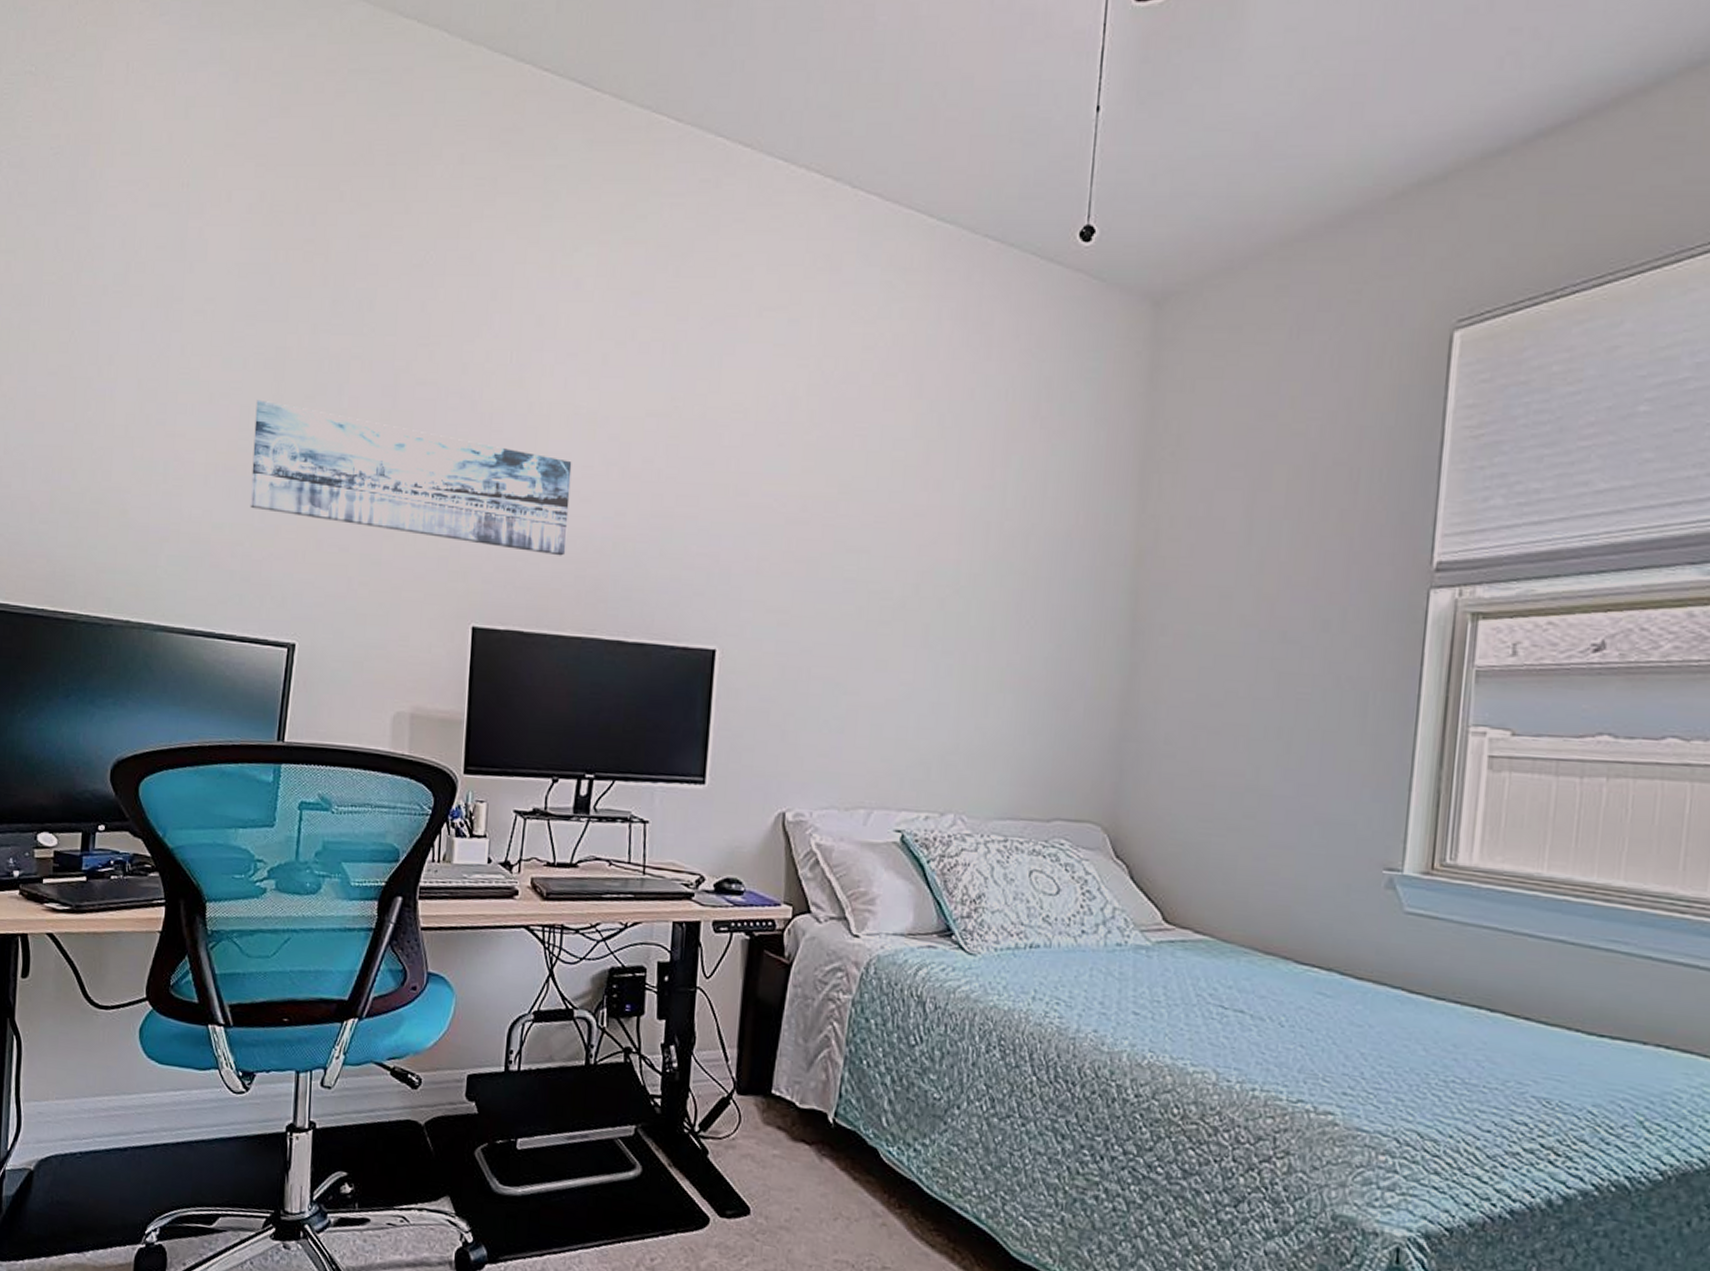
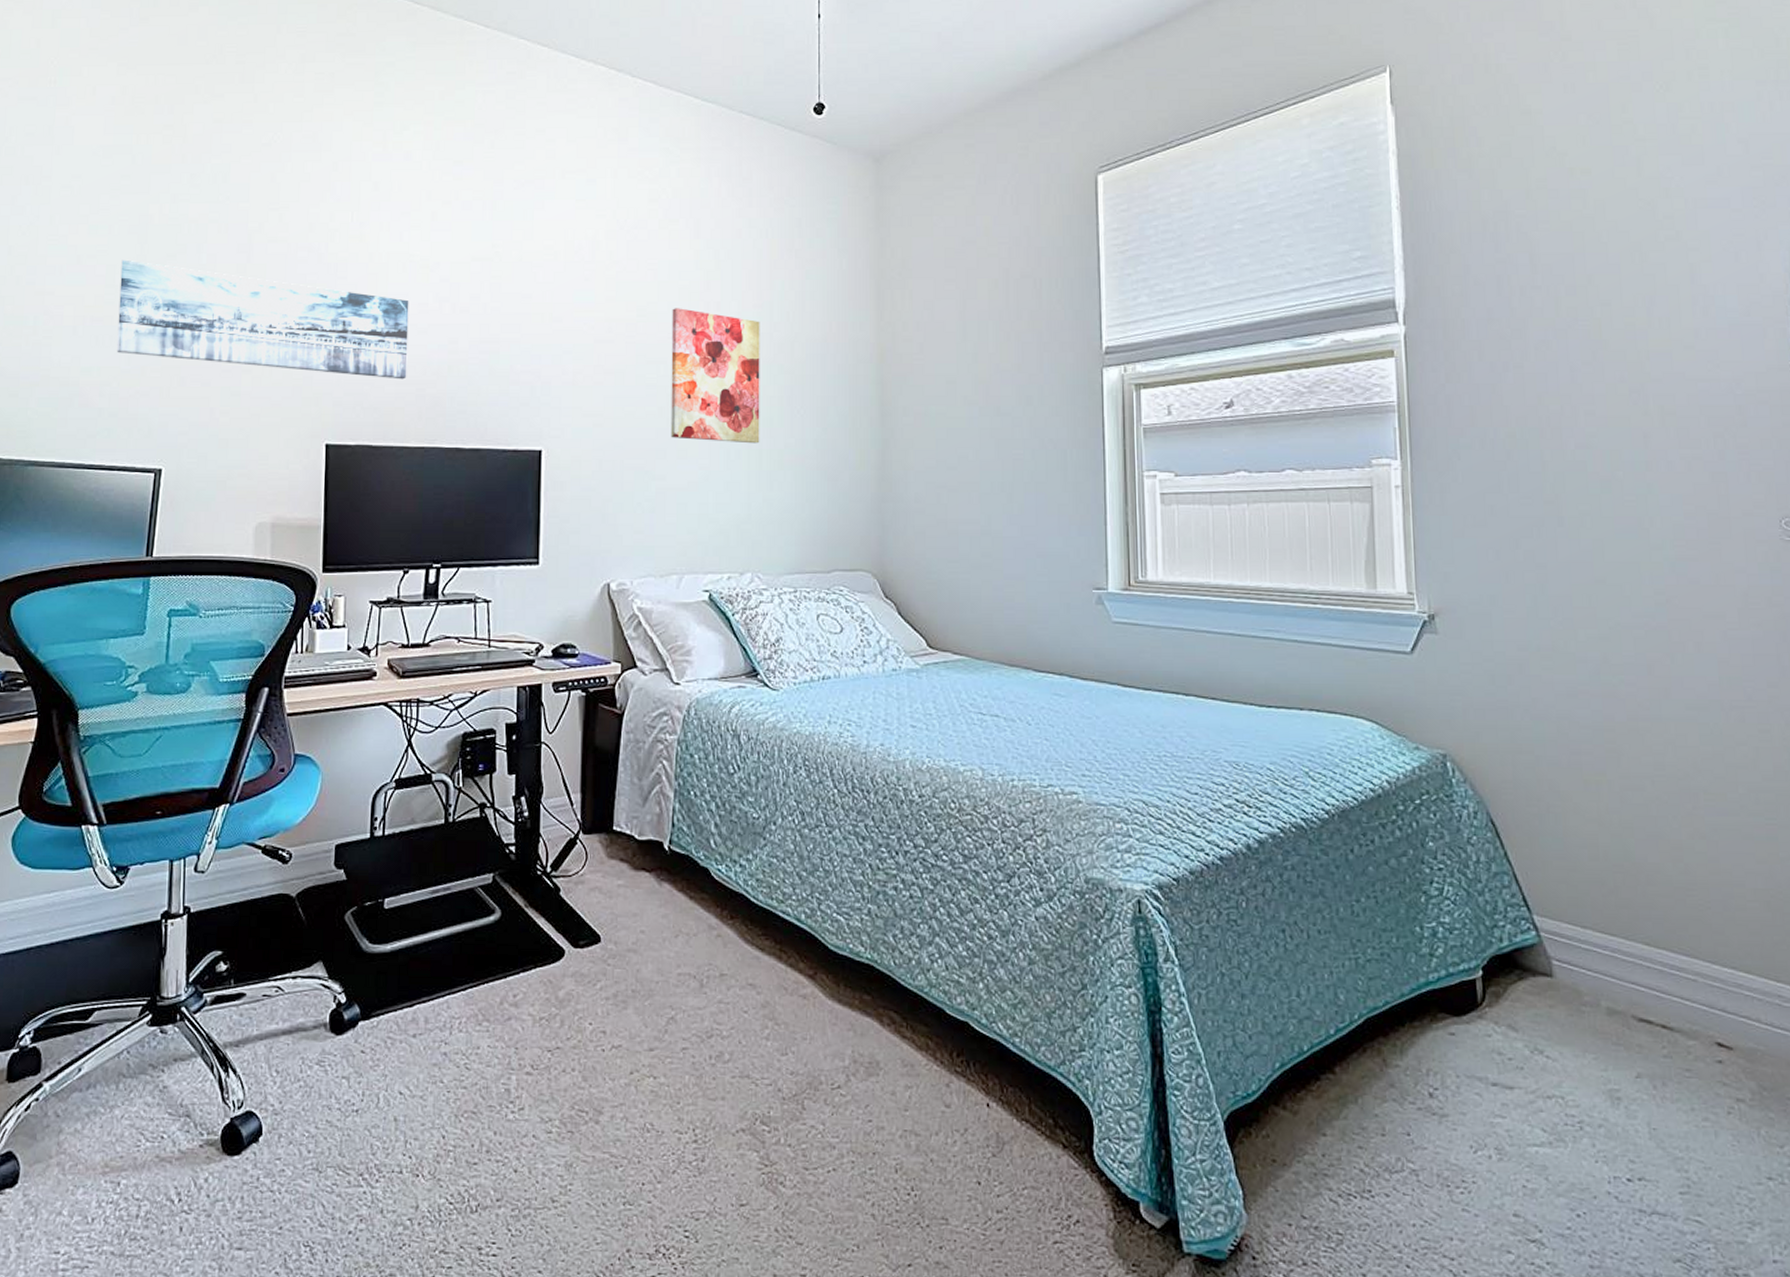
wall art: none [869,485,989,659] -> present [670,308,760,444]

